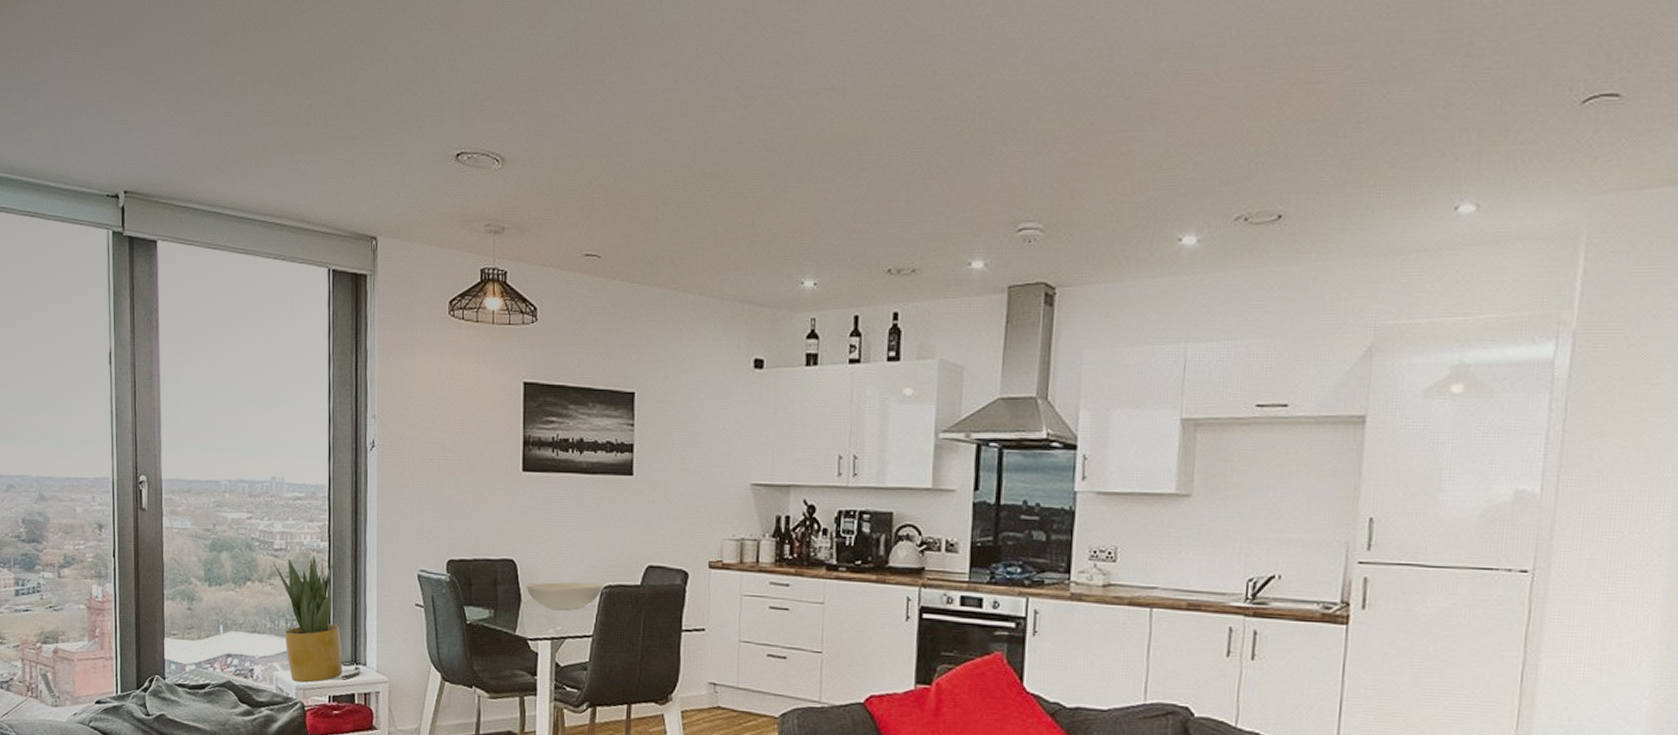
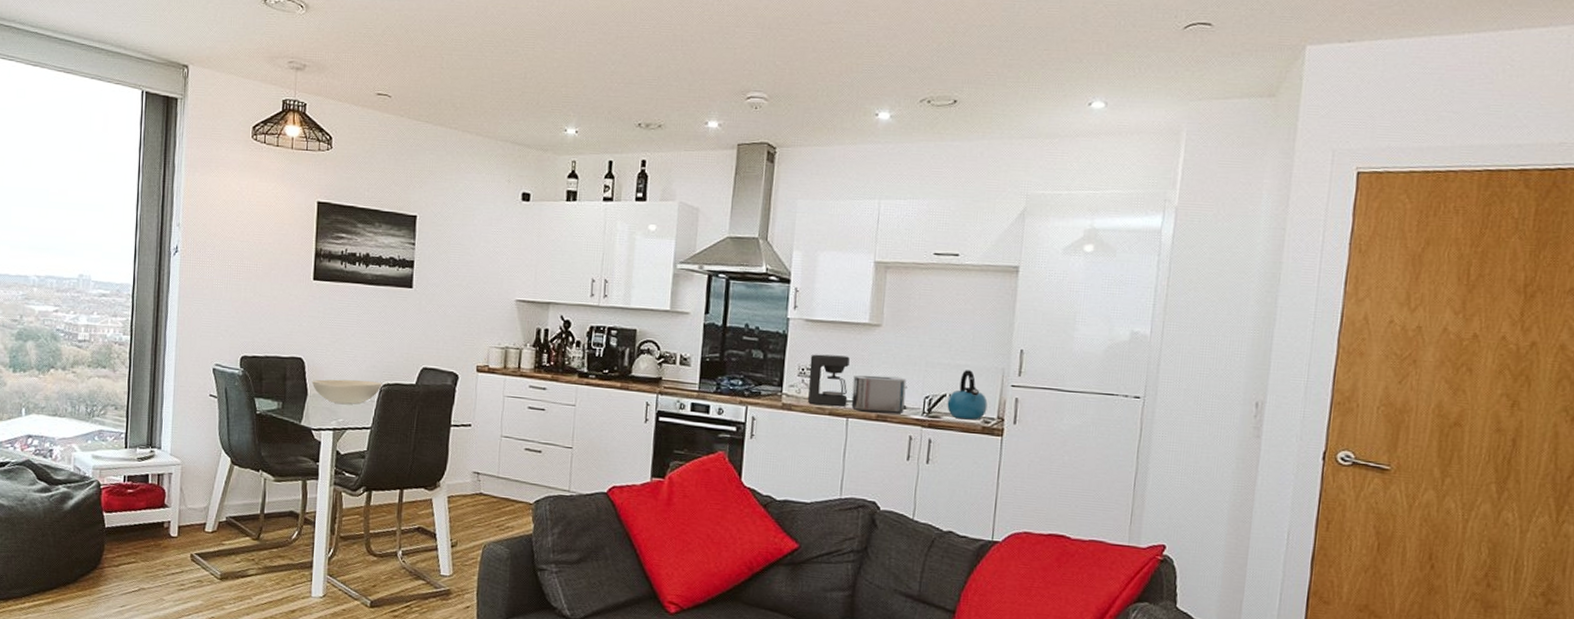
planter: present [273,555,342,682] -> none [76,347,139,463]
coffee maker: none [1102,533,1152,596] -> present [808,354,850,407]
toaster: none [1155,555,1225,602] -> present [851,374,907,415]
kettle: none [1276,545,1328,606] -> present [947,370,988,420]

